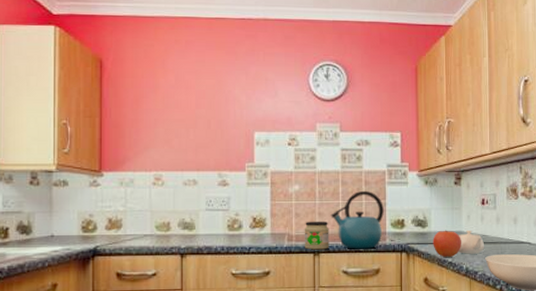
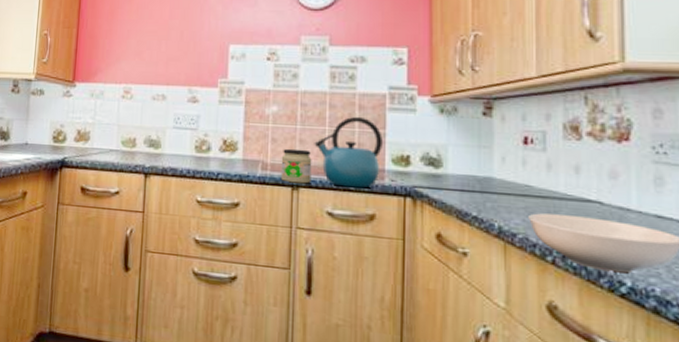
fruit: present [433,230,462,257] -> none [450,173,494,210]
teapot: present [458,231,485,254] -> none [487,177,528,210]

